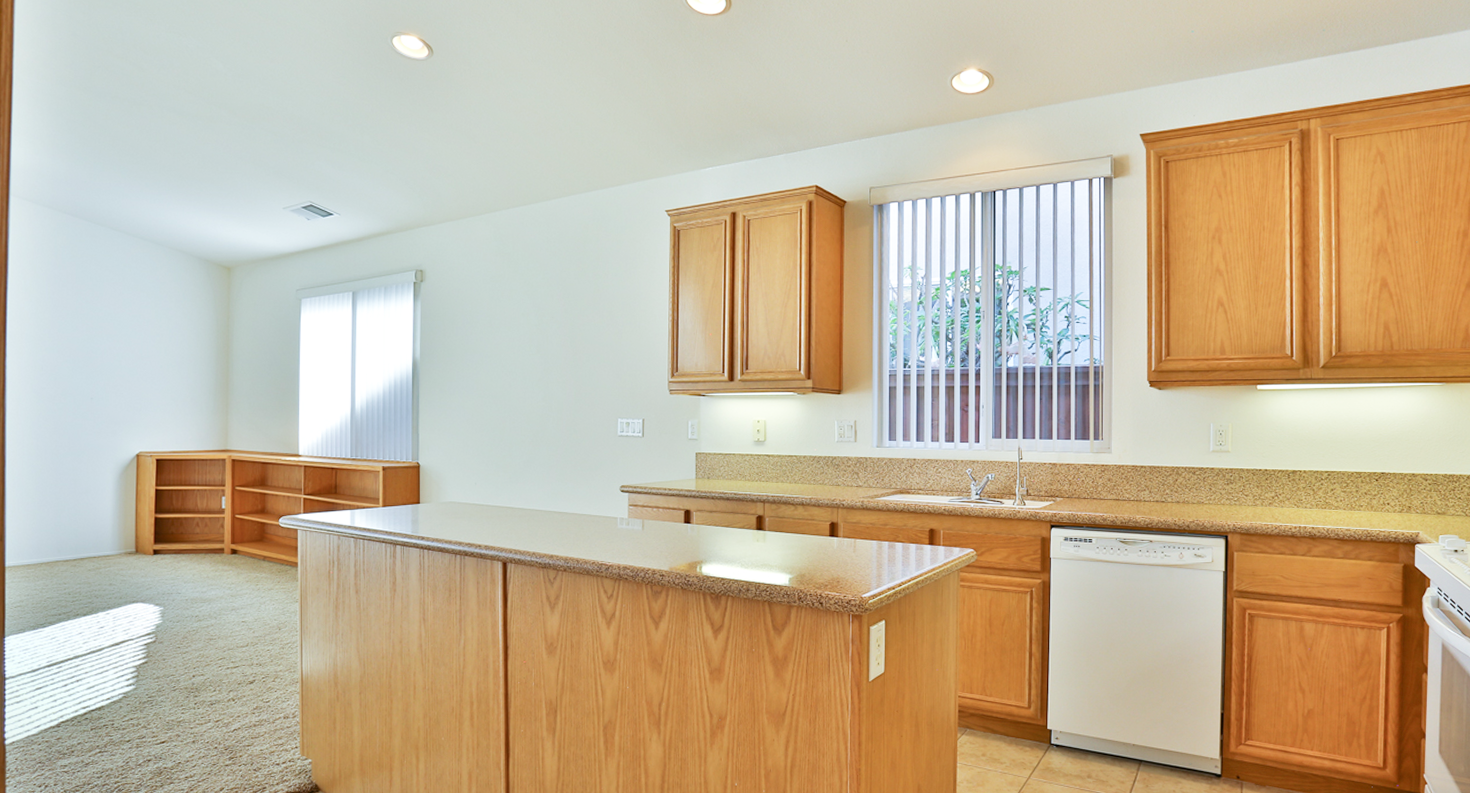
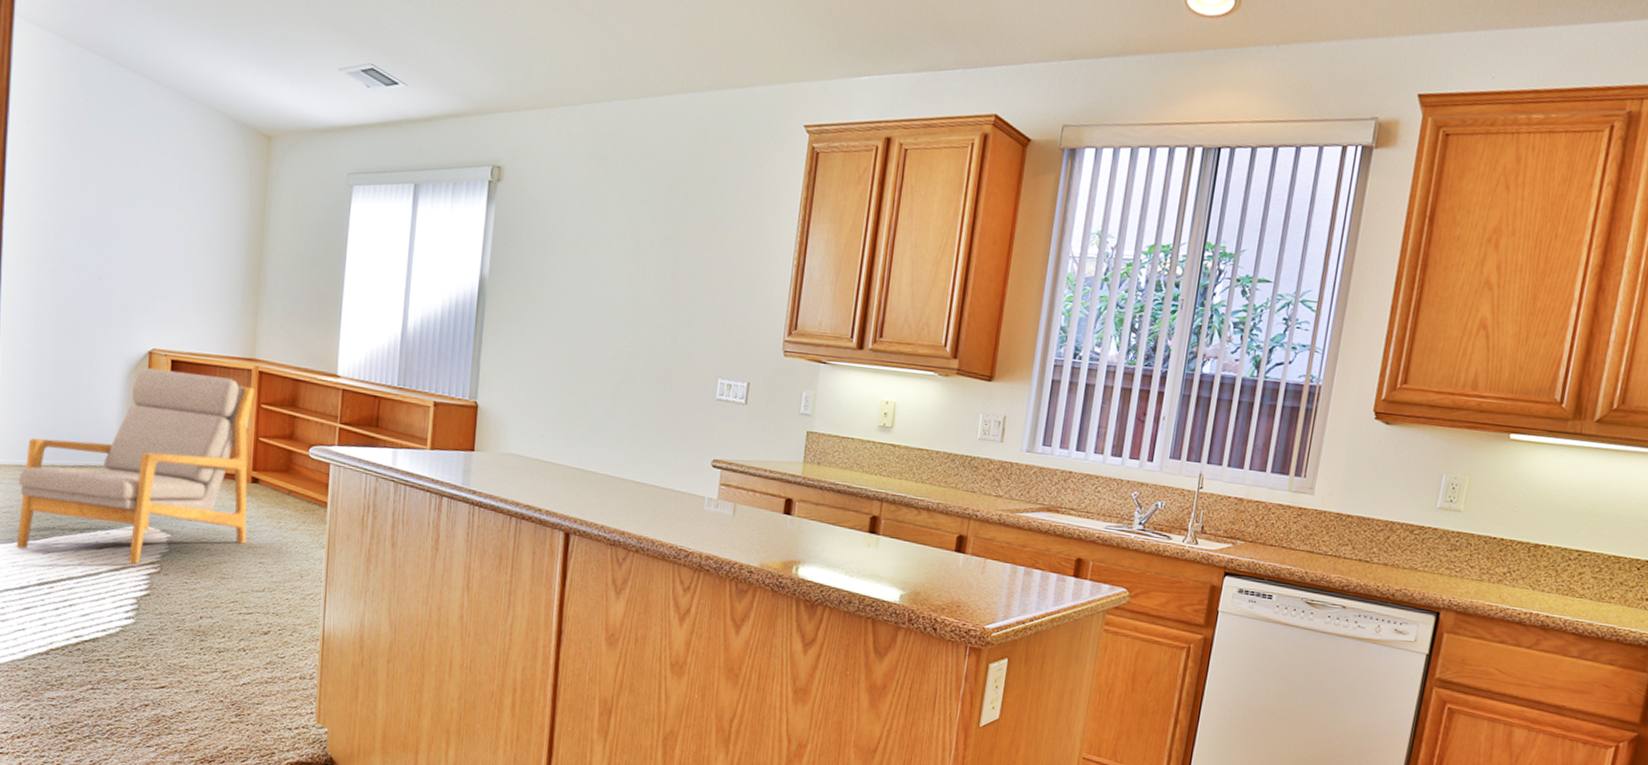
armchair: none [27,468,229,637] -> present [16,367,255,564]

